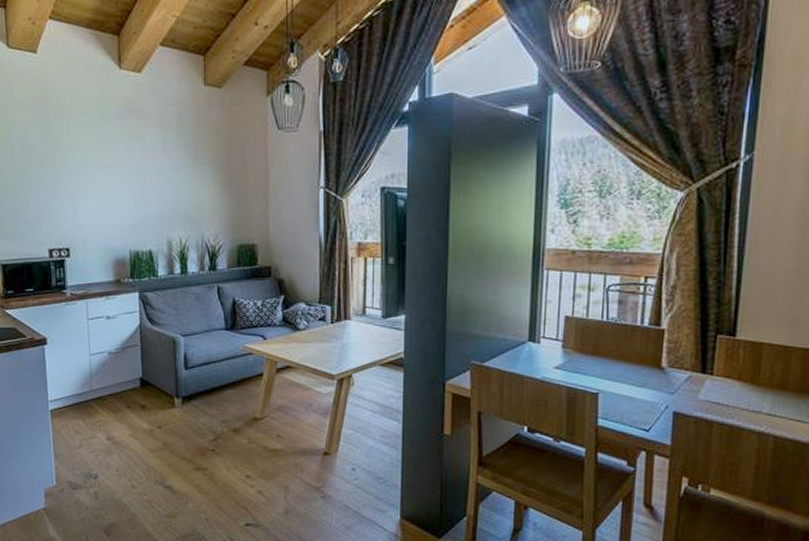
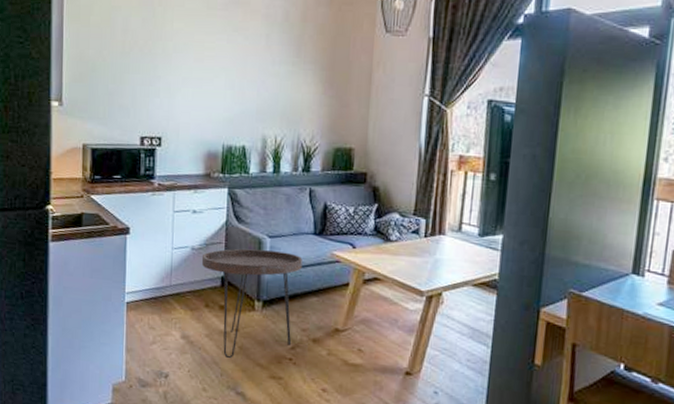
side table: none [119,349,217,455] -> present [201,248,303,359]

